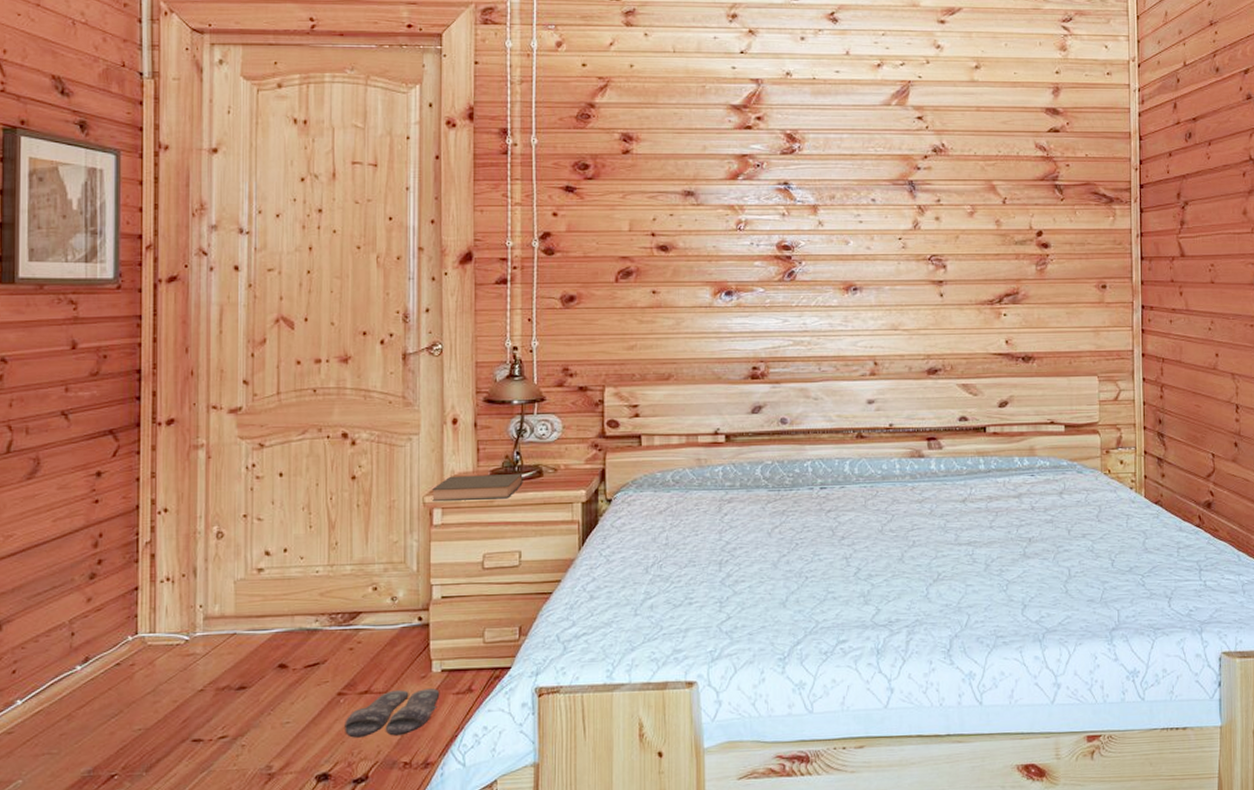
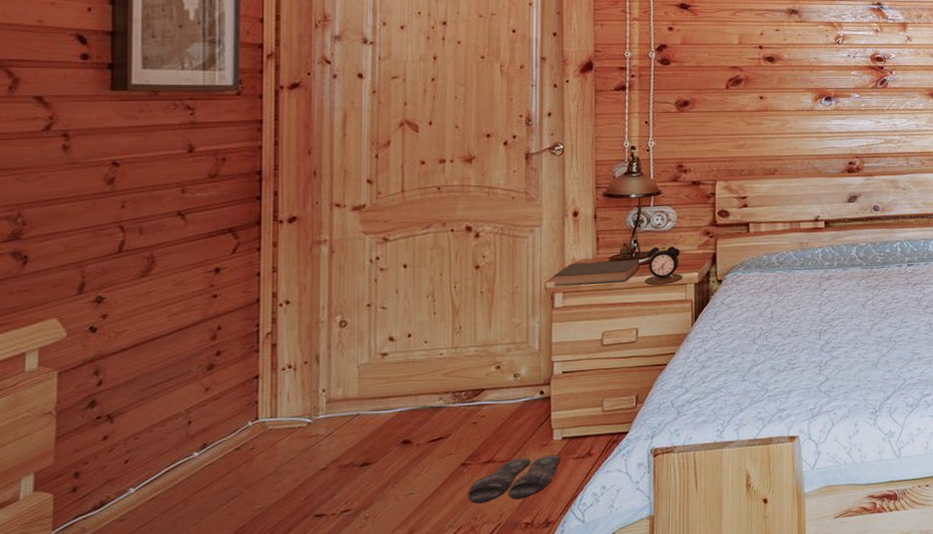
alarm clock: none [528,456,568,502] -> present [645,243,682,285]

